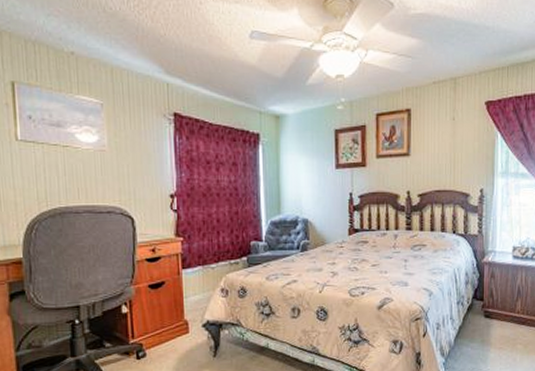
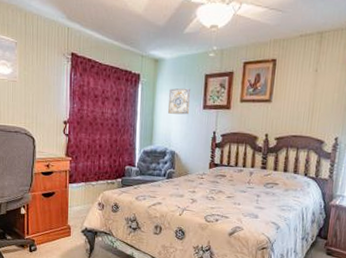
wall art: none [296,146,320,176] -> present [168,88,190,115]

